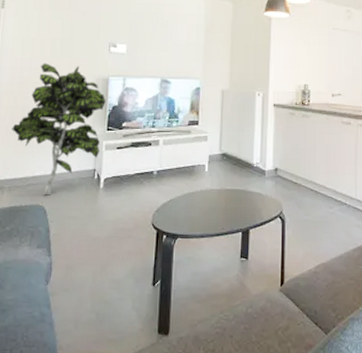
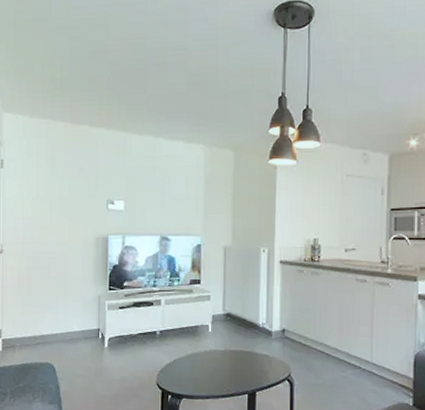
indoor plant: present [12,63,106,196] -> none [18,222,106,354]

